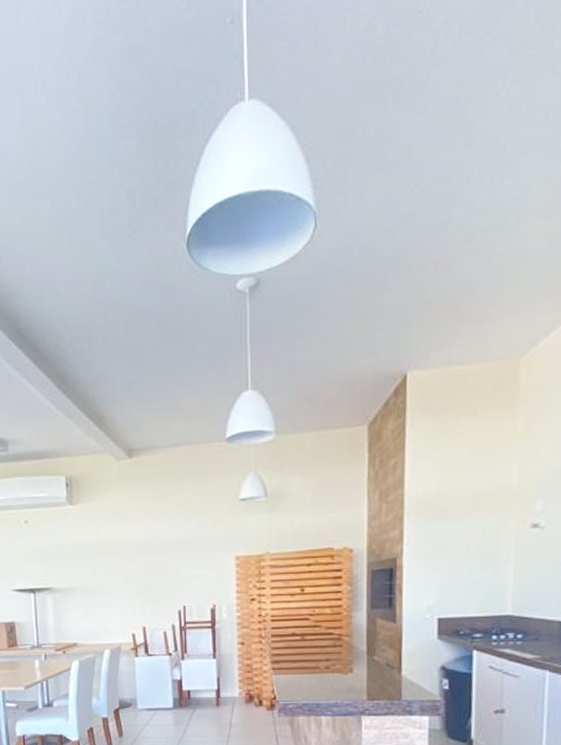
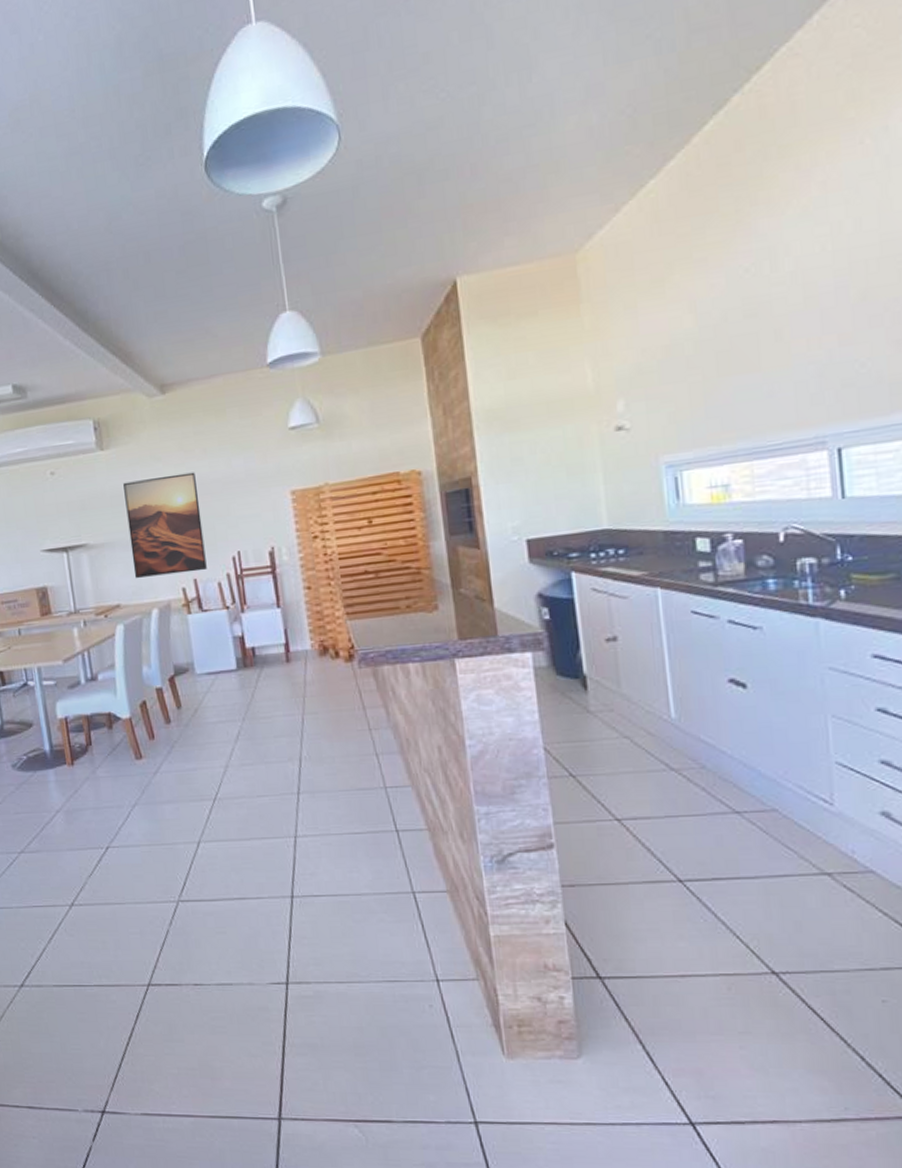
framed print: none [88,532,155,621] -> present [123,472,207,578]

